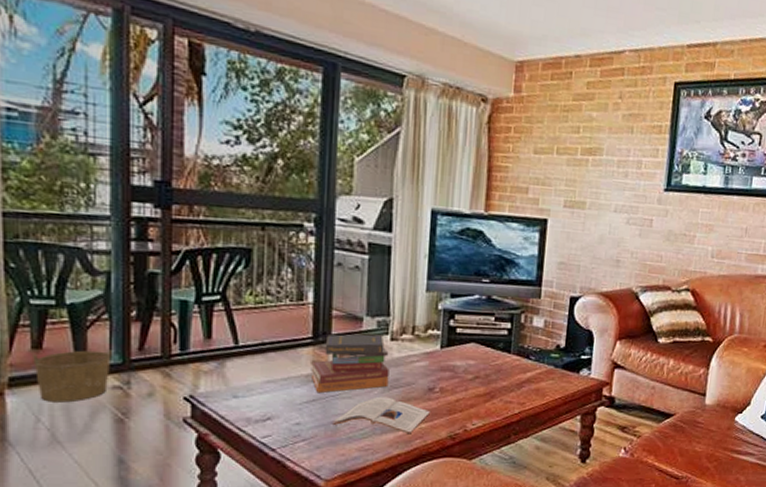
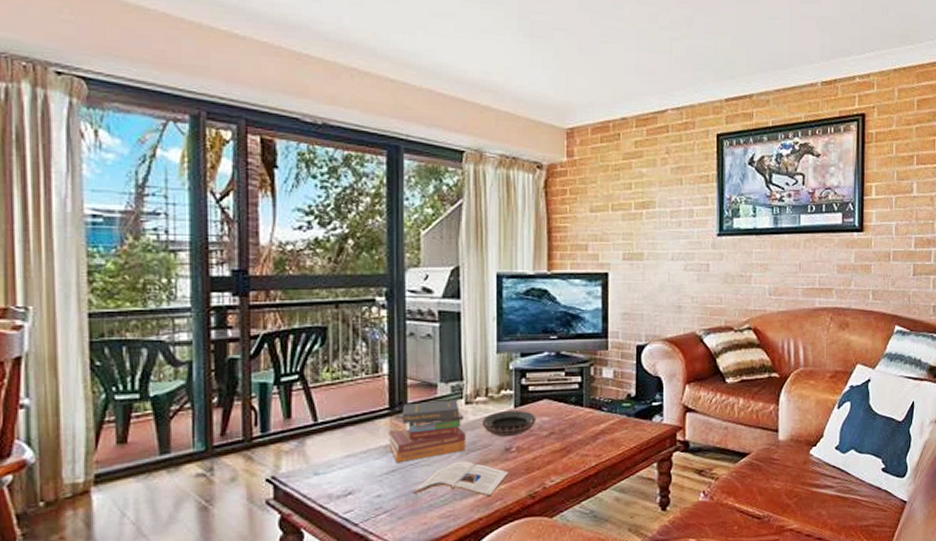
basket: present [33,350,111,403] -> none [118,438,195,496]
decorative bowl: none [407,351,462,377] -> present [483,411,537,437]

